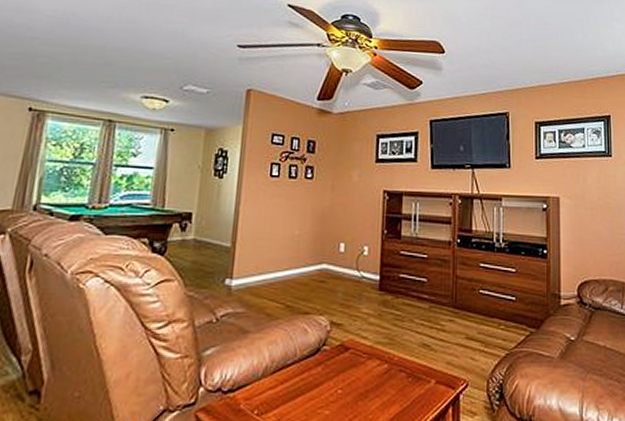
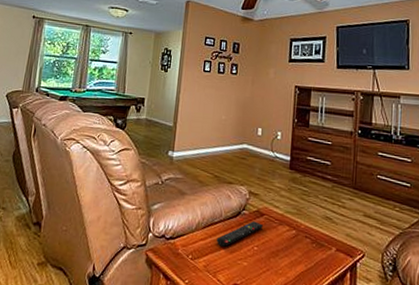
remote control: none [289,358,350,394] -> present [216,221,264,247]

